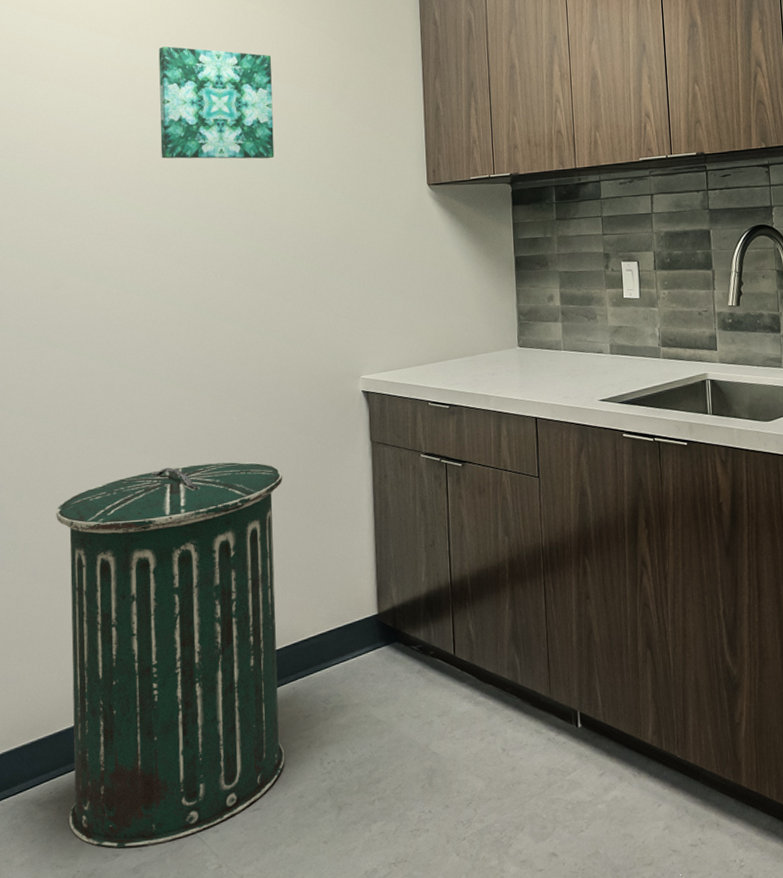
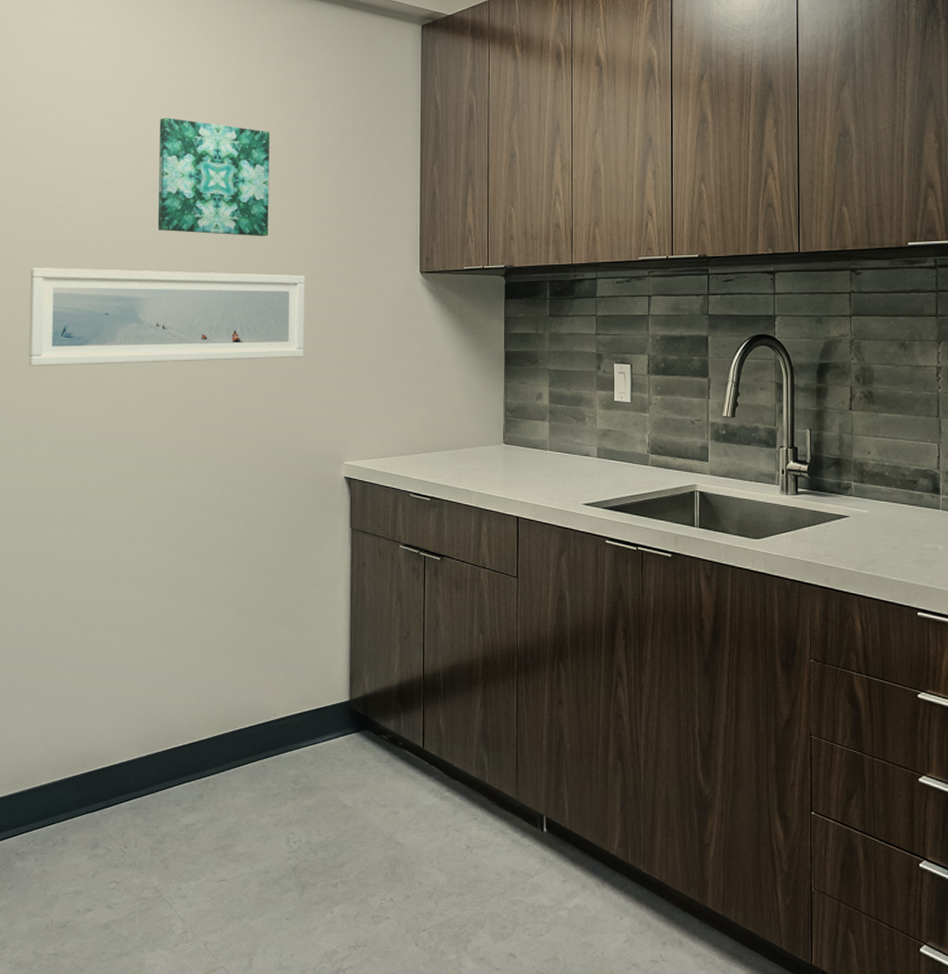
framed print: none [30,194,316,302] -> present [29,267,305,366]
trash can: present [56,461,285,849] -> none [43,538,263,905]

